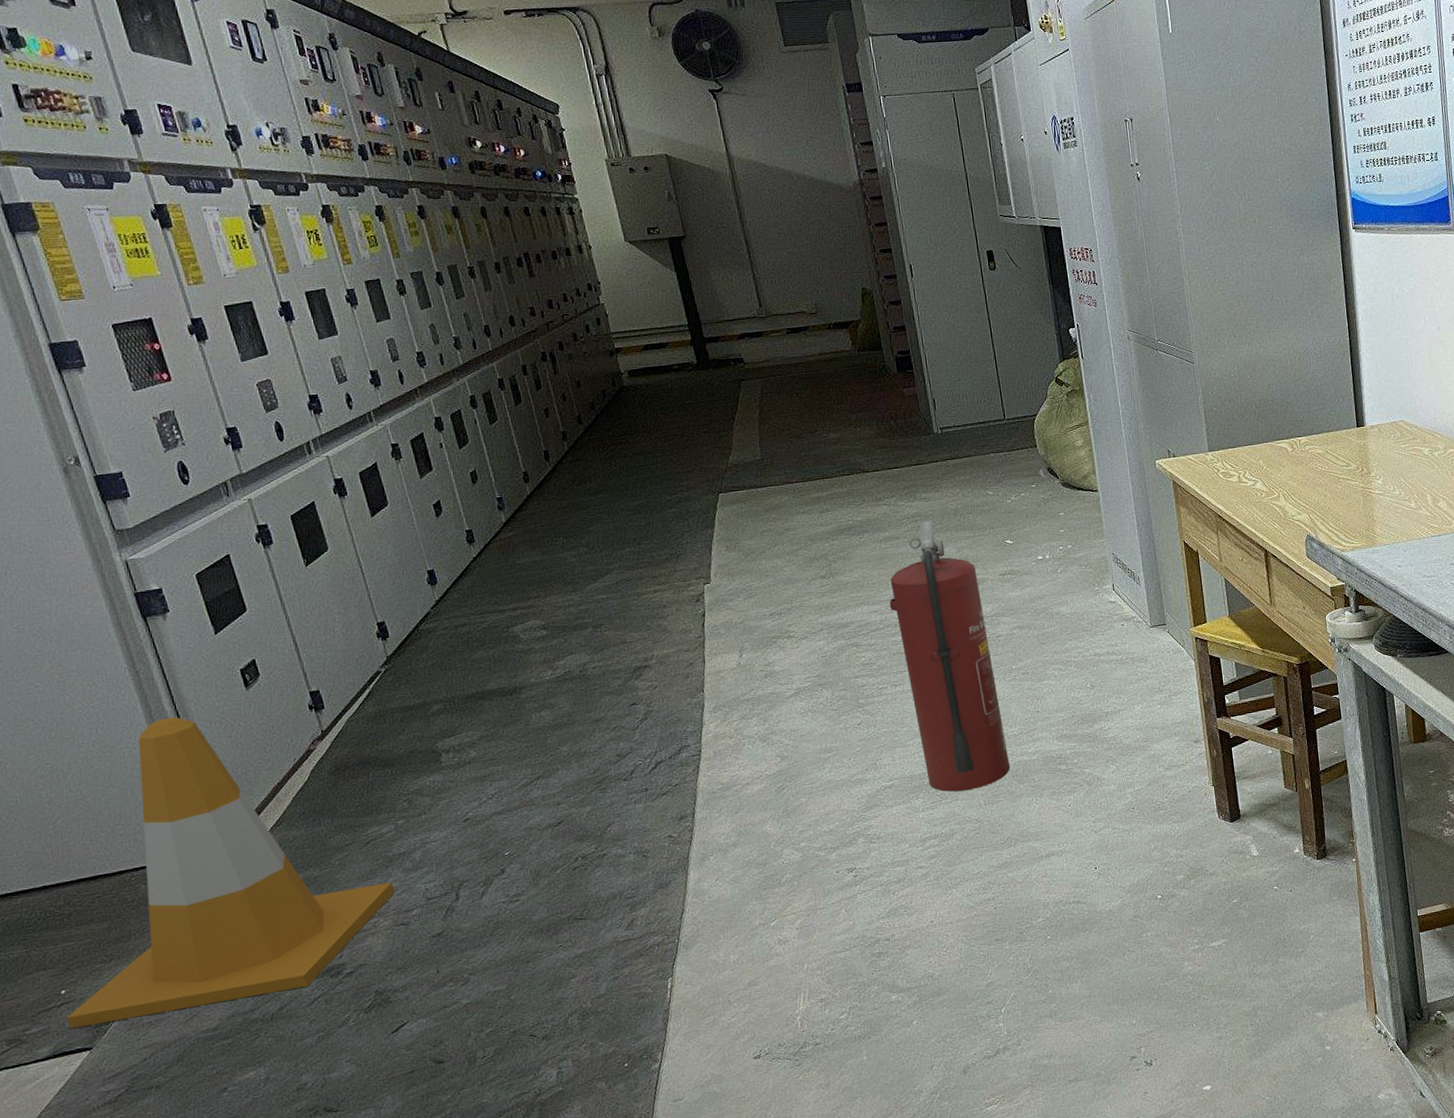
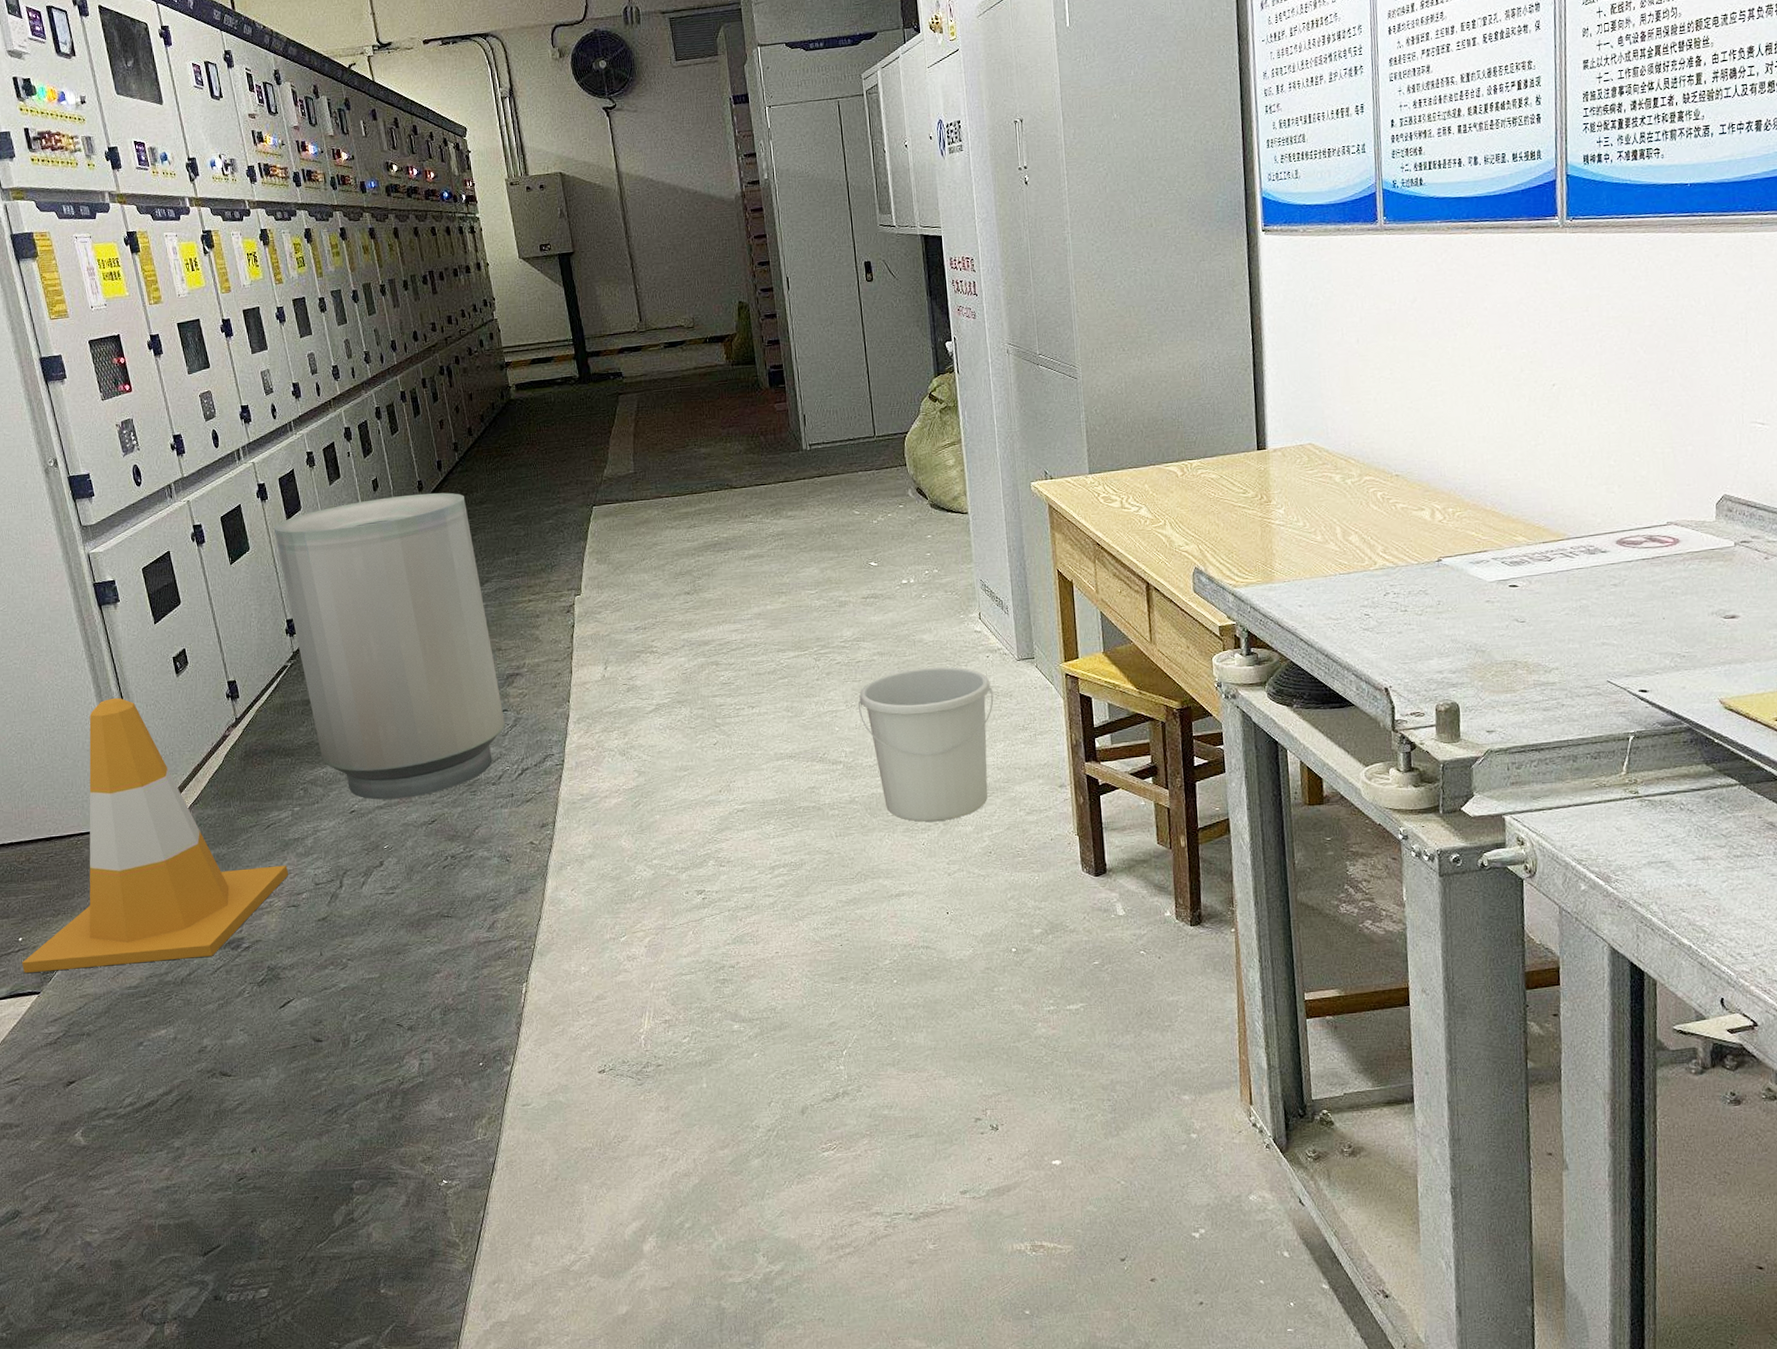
trash can: none [356,483,635,806] -> present [273,492,505,800]
fire extinguisher: present [889,519,1011,792] -> none [750,538,864,820]
bucket: none [1001,636,1130,785] -> present [858,666,994,822]

